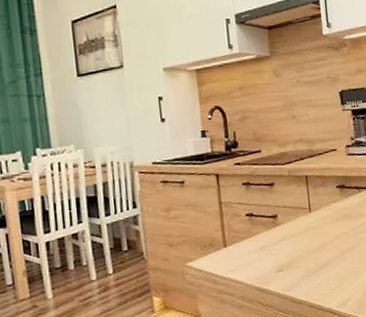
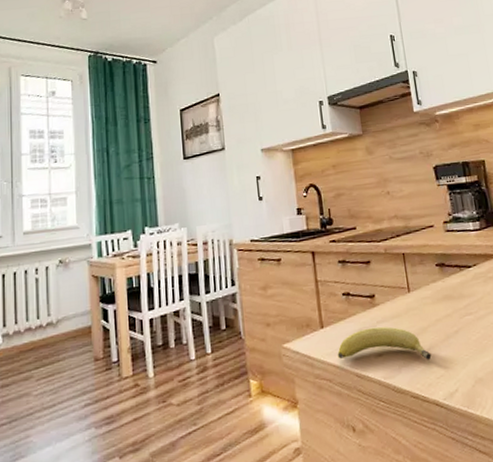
fruit: none [239,244,328,275] -> present [337,326,432,360]

